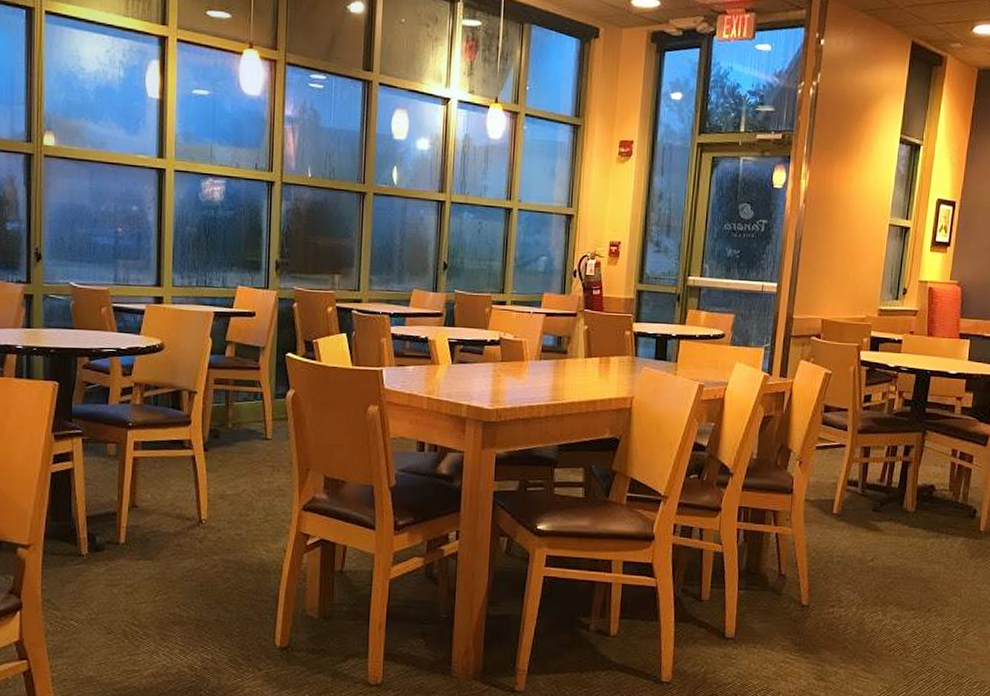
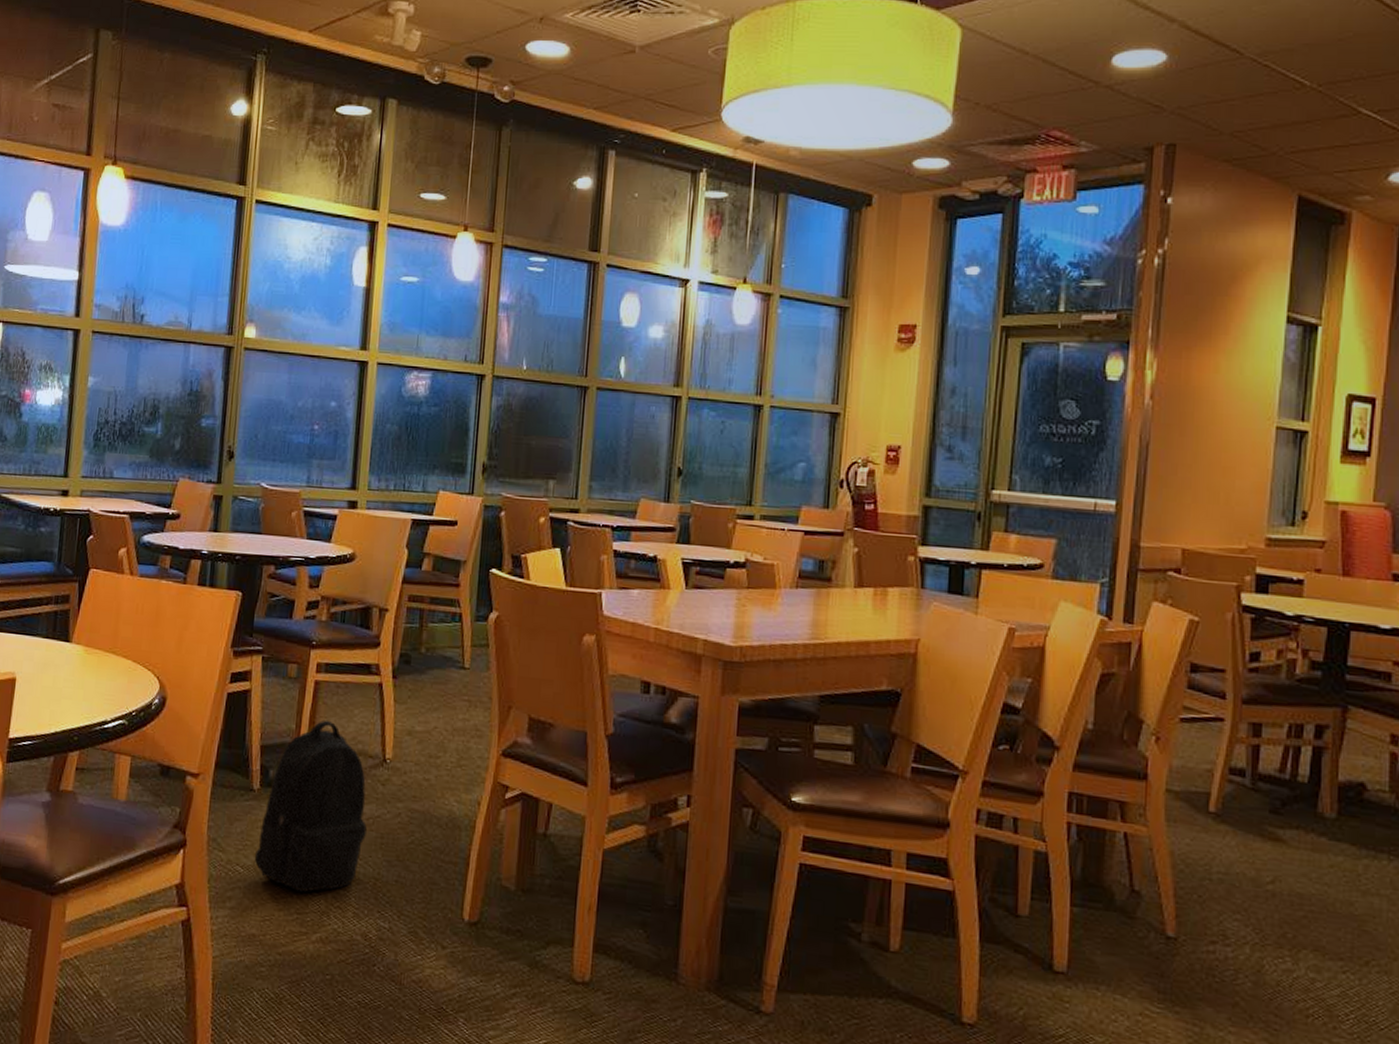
backpack: none [87,490,188,638] -> present [254,720,367,893]

